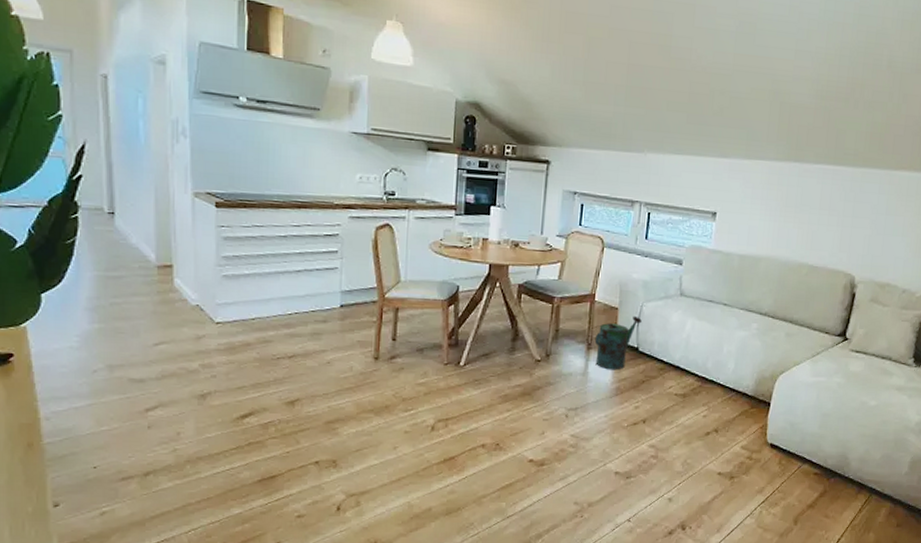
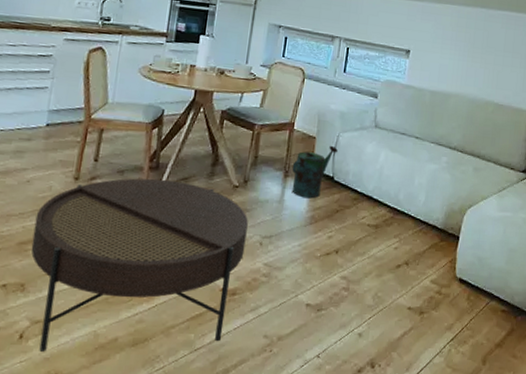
coffee table: none [338,355,553,522] -> present [31,178,248,352]

